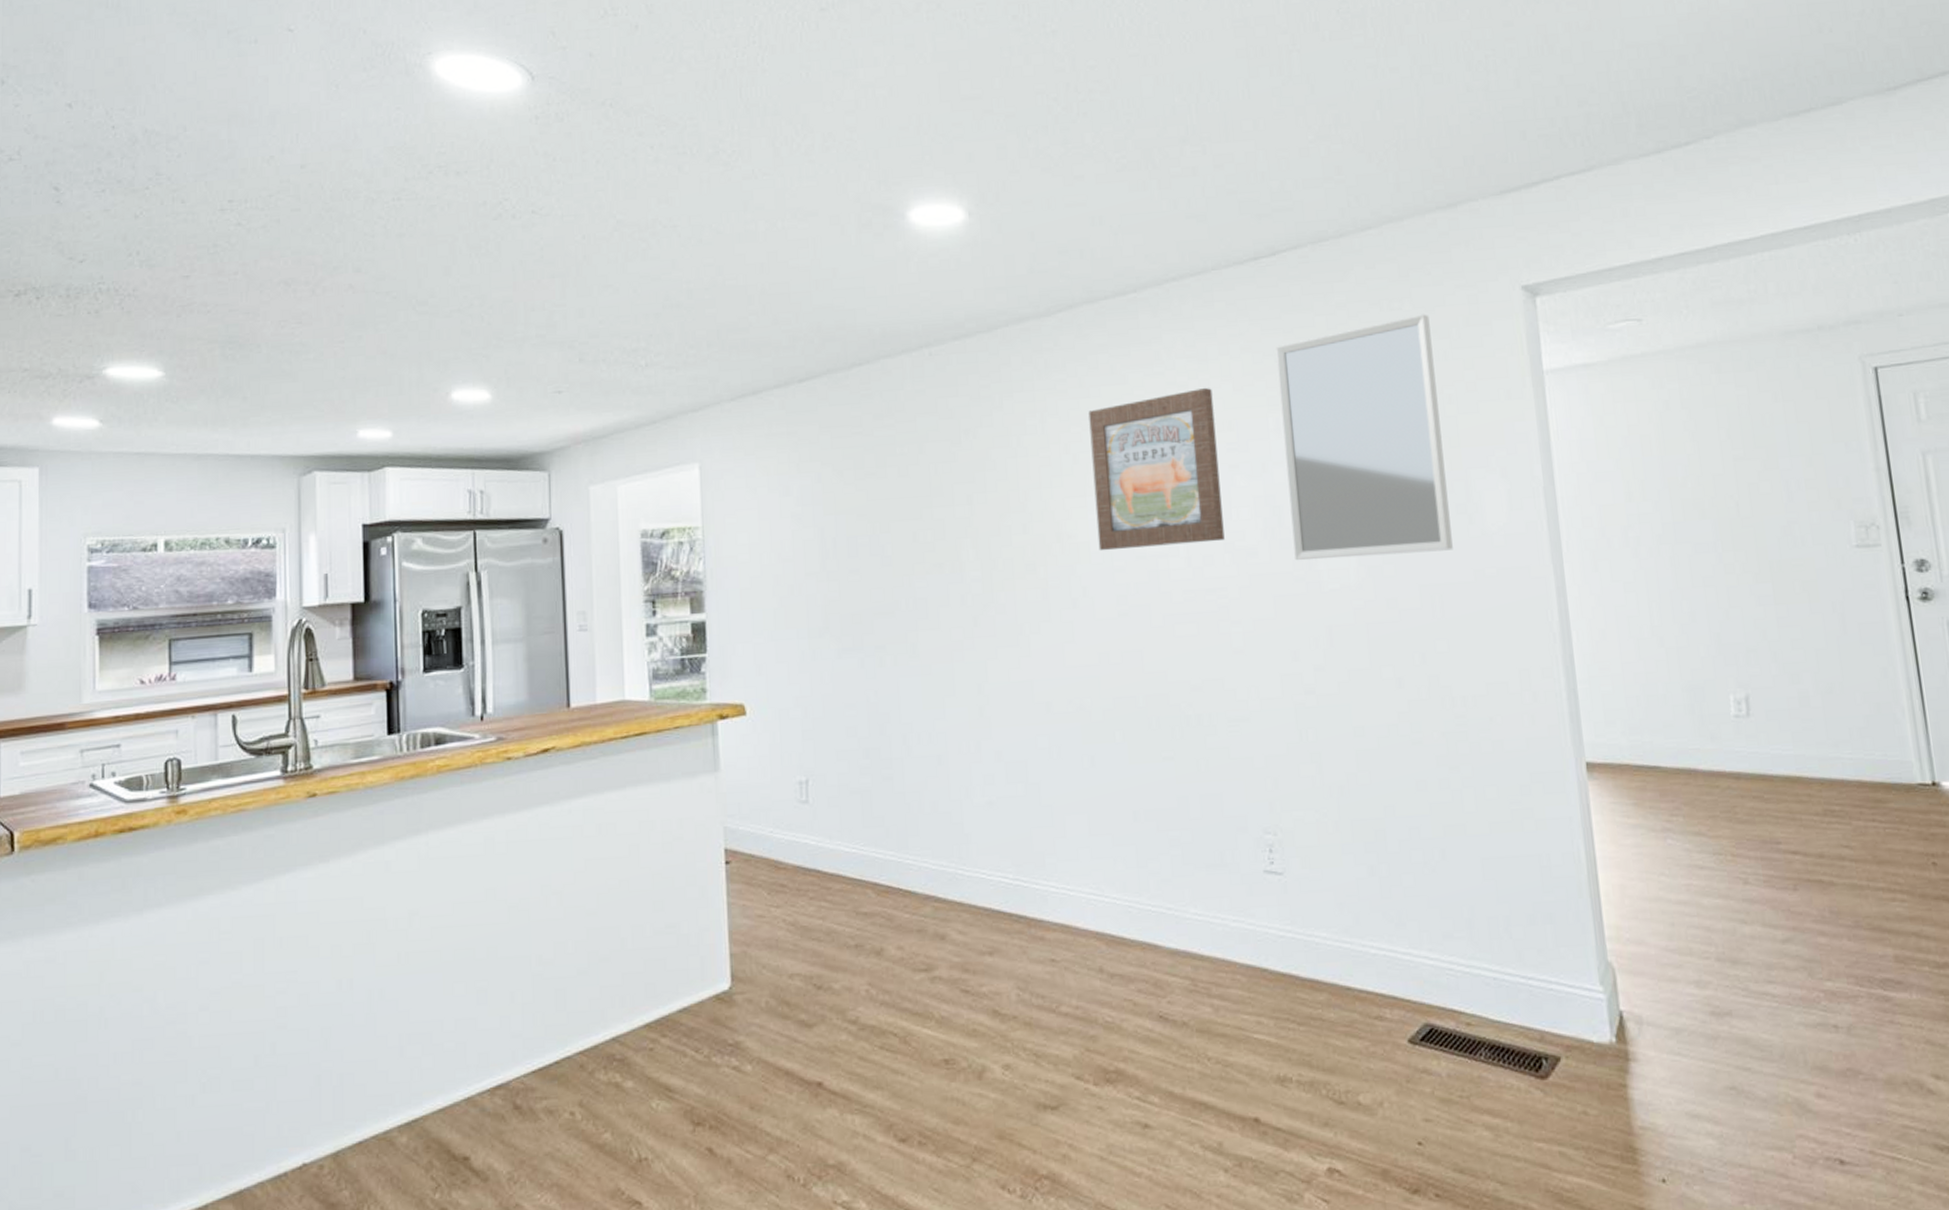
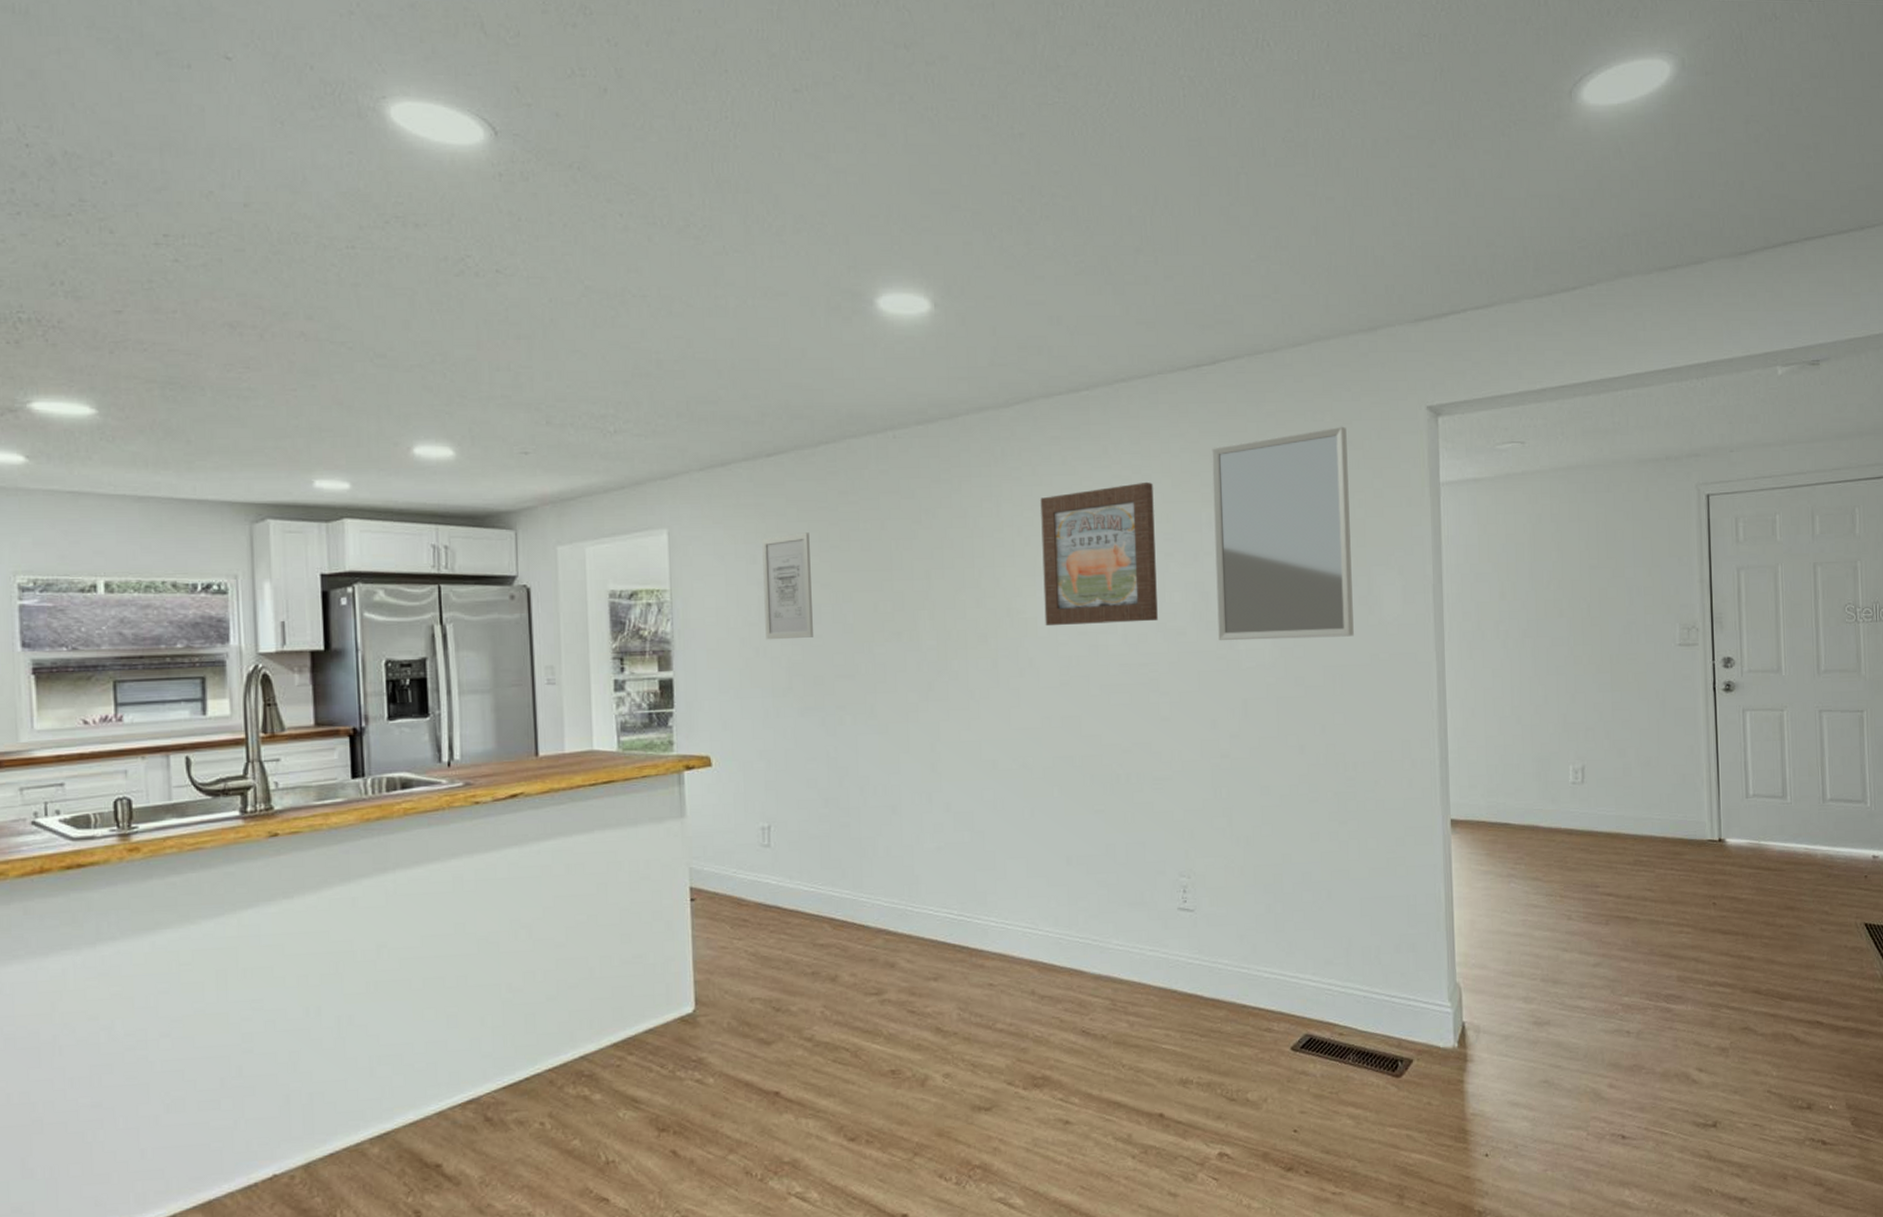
wall art: none [795,460,850,577] -> present [762,532,813,640]

